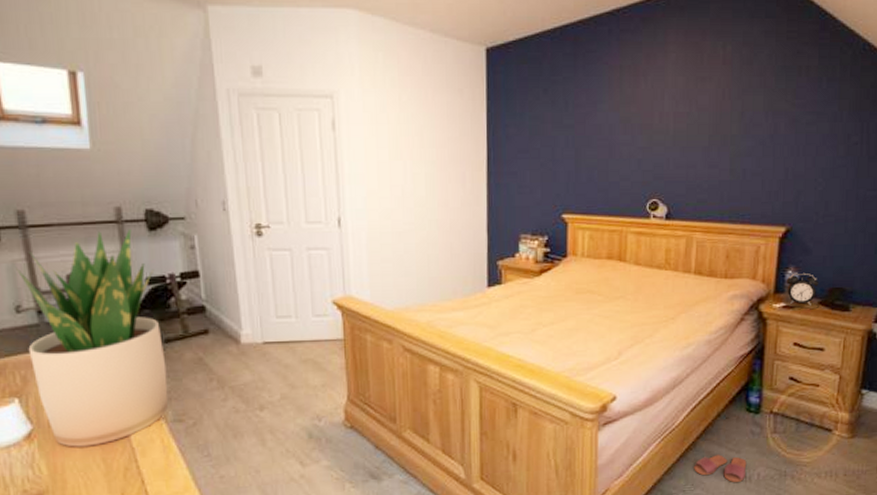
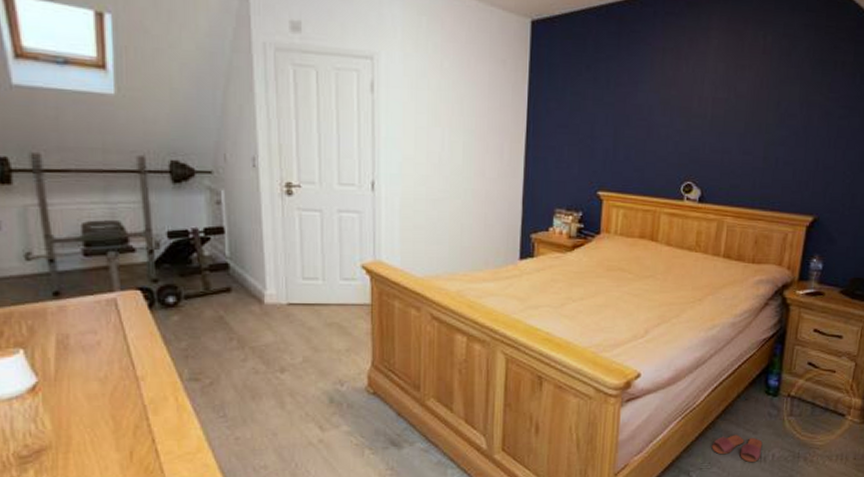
planter: present [16,229,169,447] -> none [28,180,185,402]
alarm clock: present [783,272,819,310] -> none [806,261,841,298]

